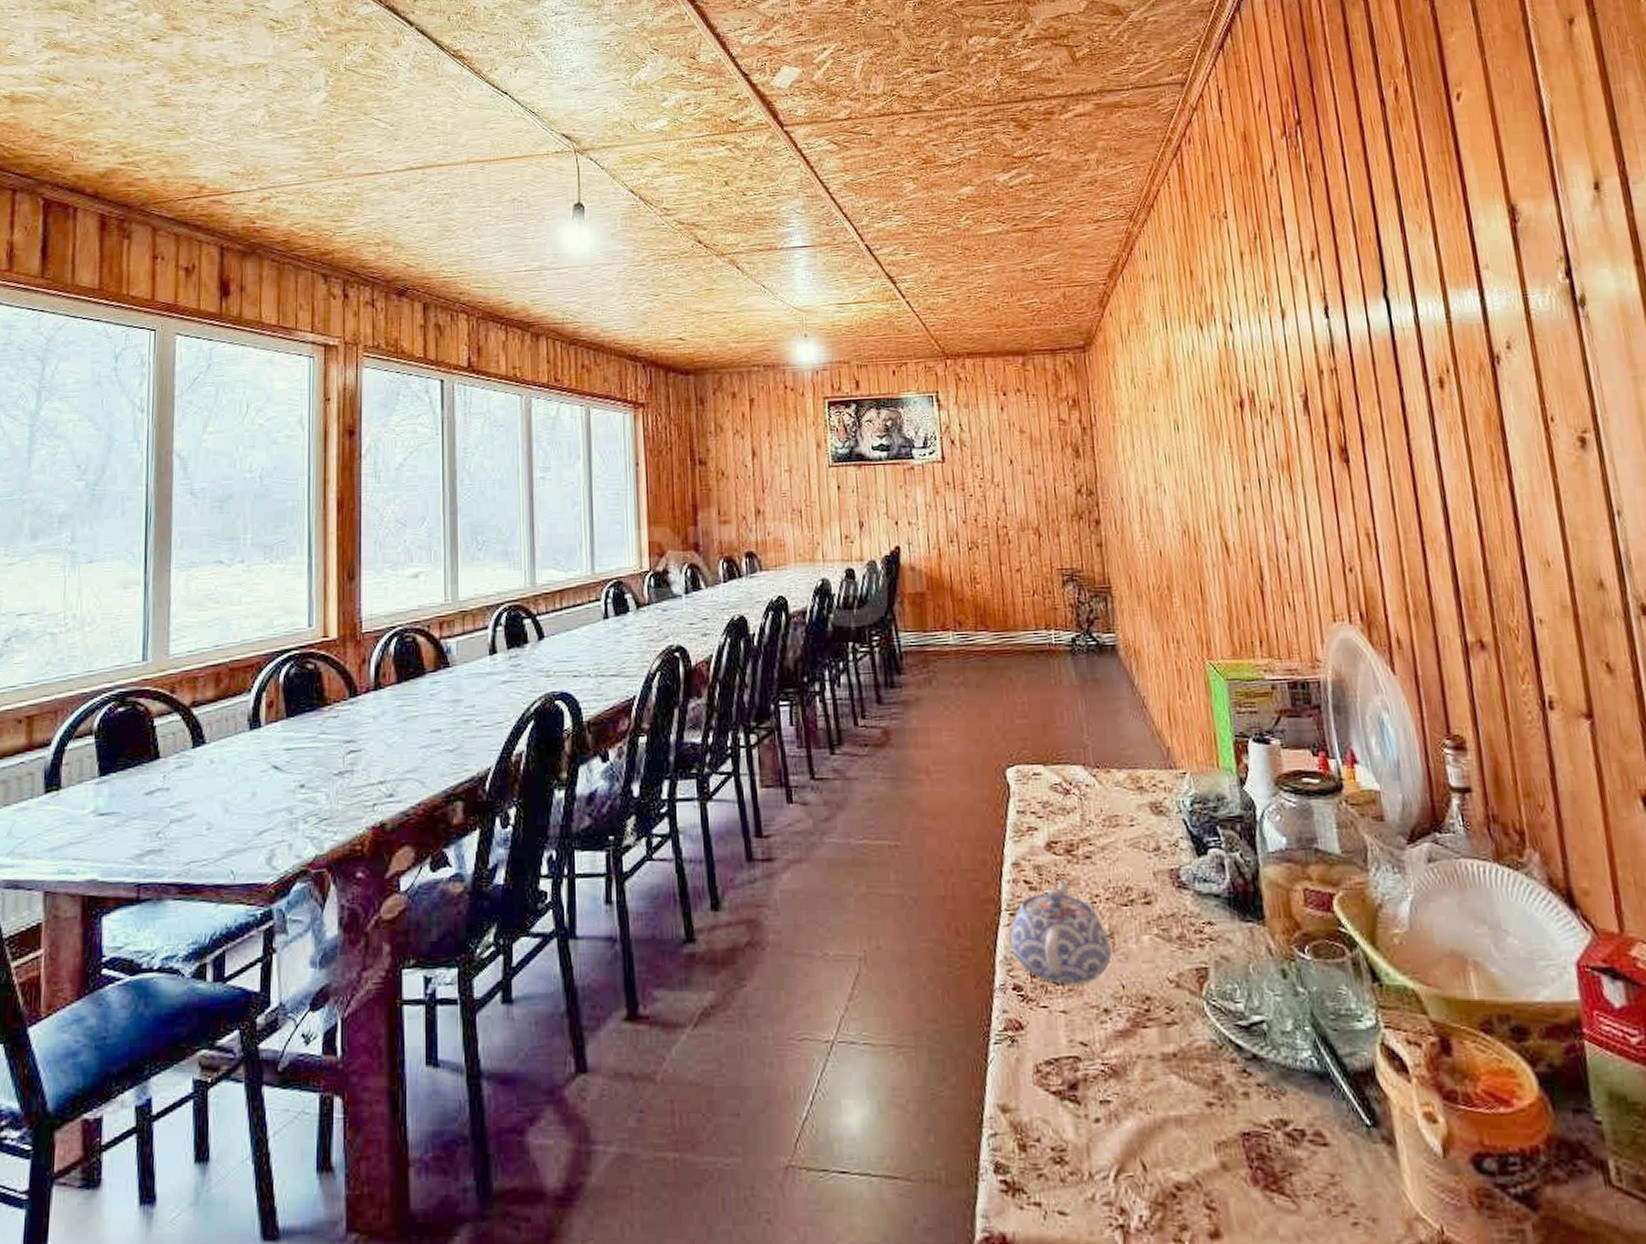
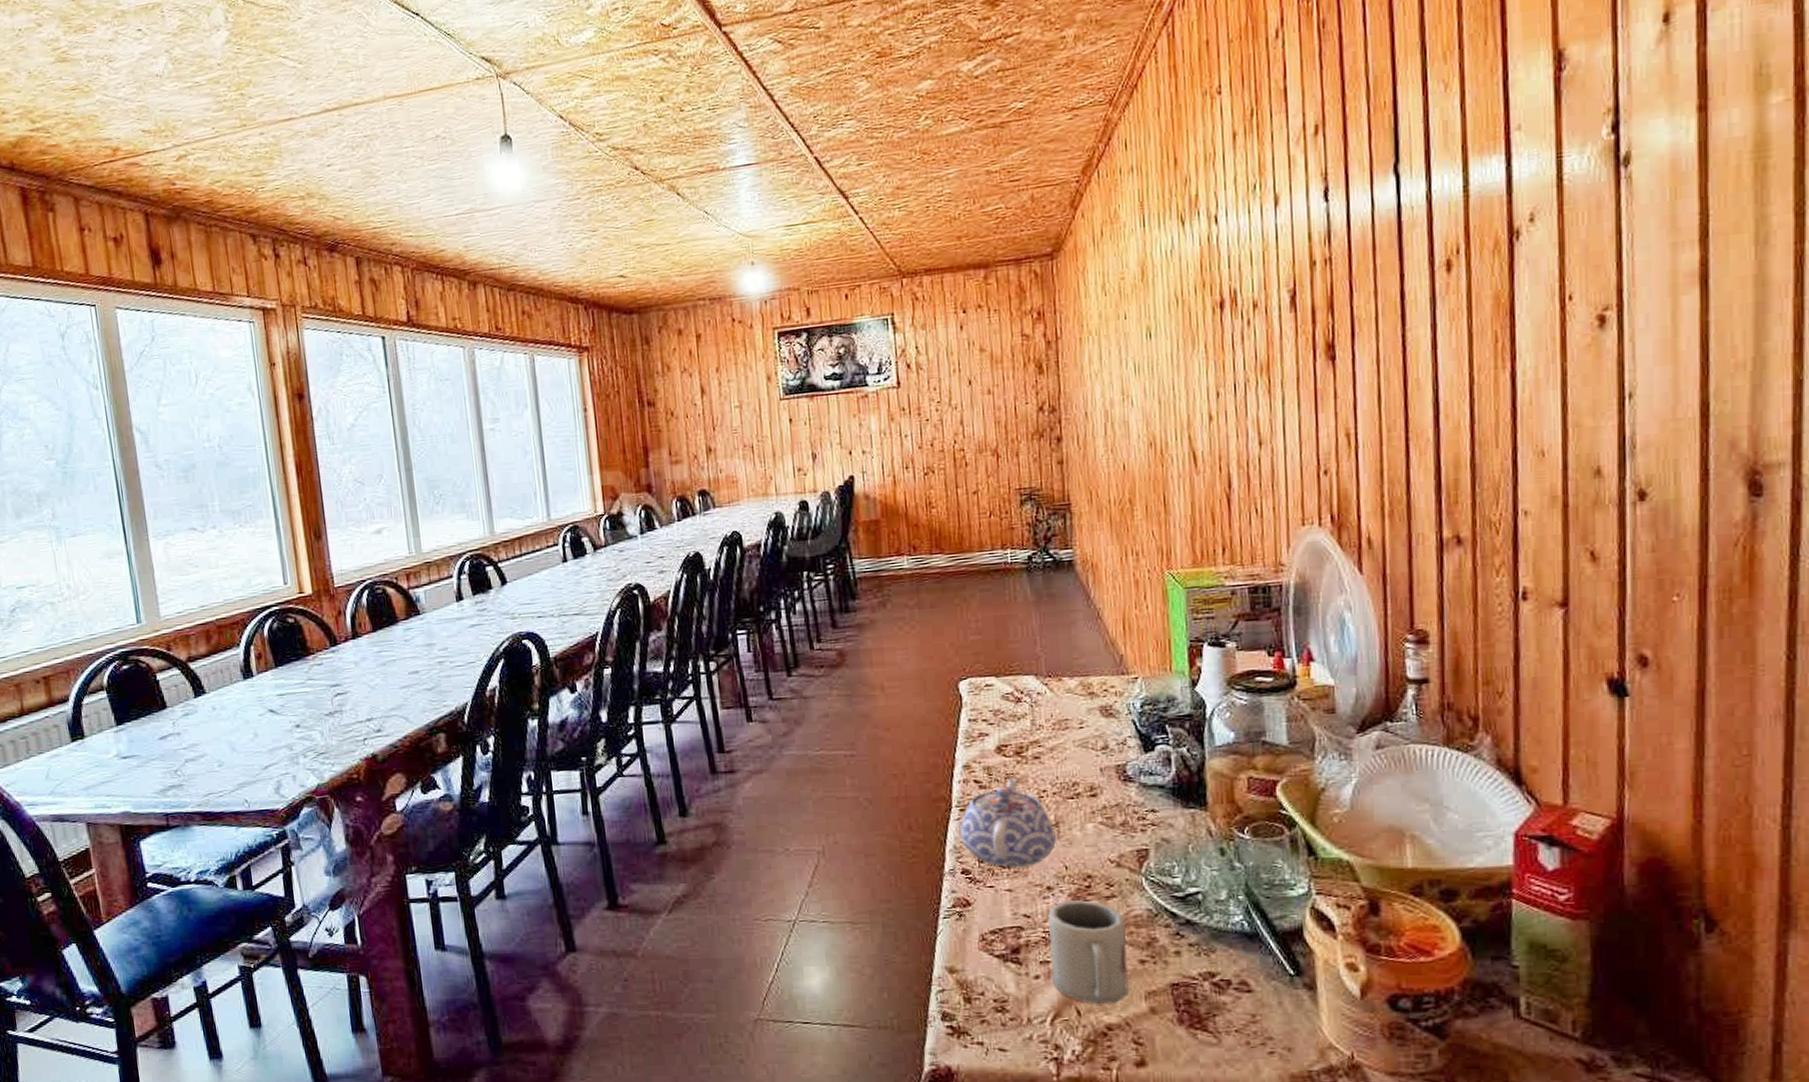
cup: none [1106,1026,1197,1157] -> present [1048,900,1129,1005]

